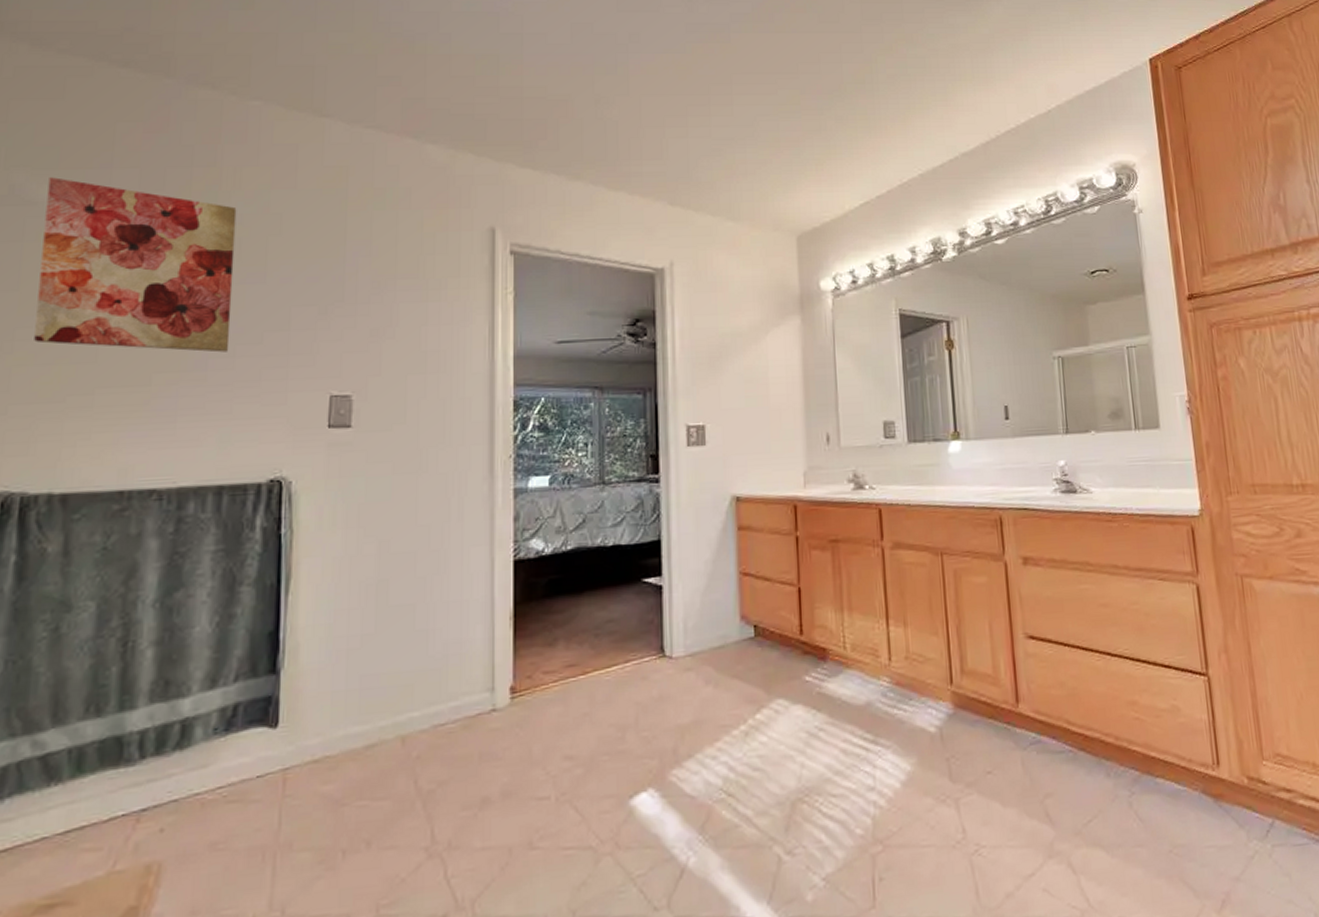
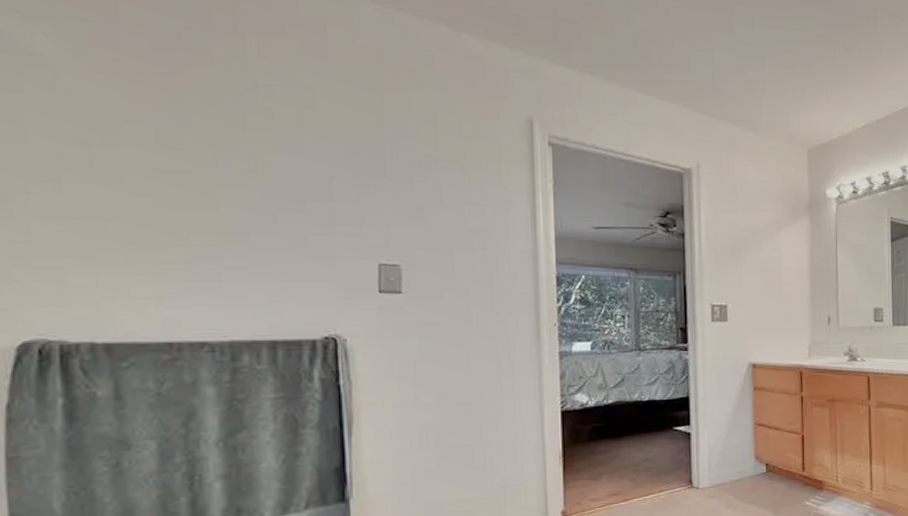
wall art: present [34,177,237,353] -> none [44,27,270,218]

